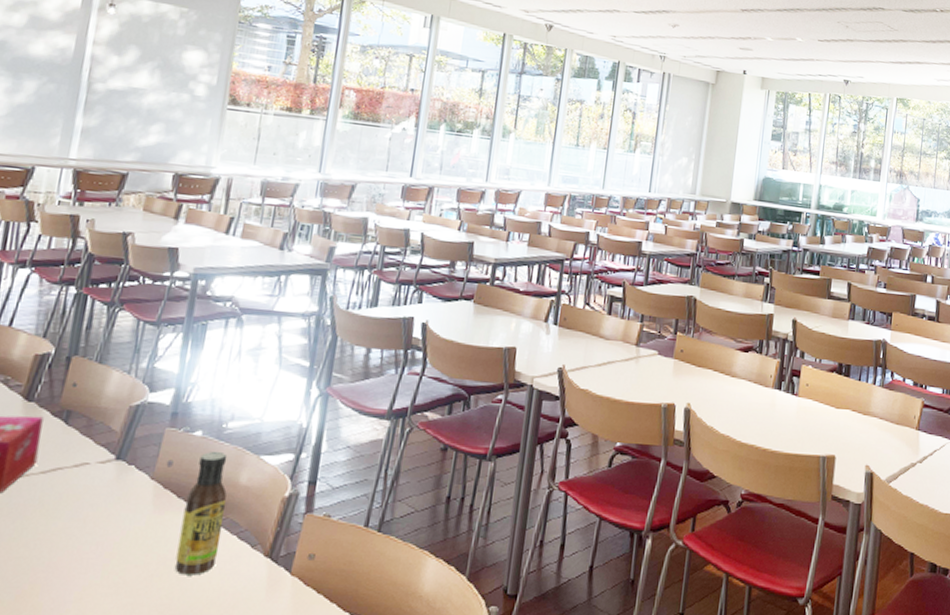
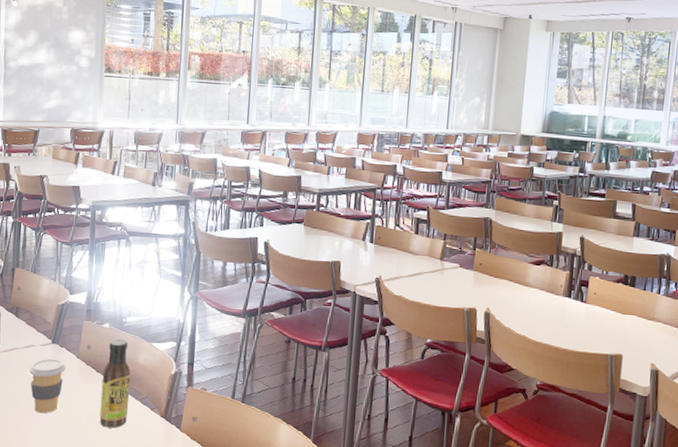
coffee cup: none [75,481,134,560] -> present [28,358,66,414]

